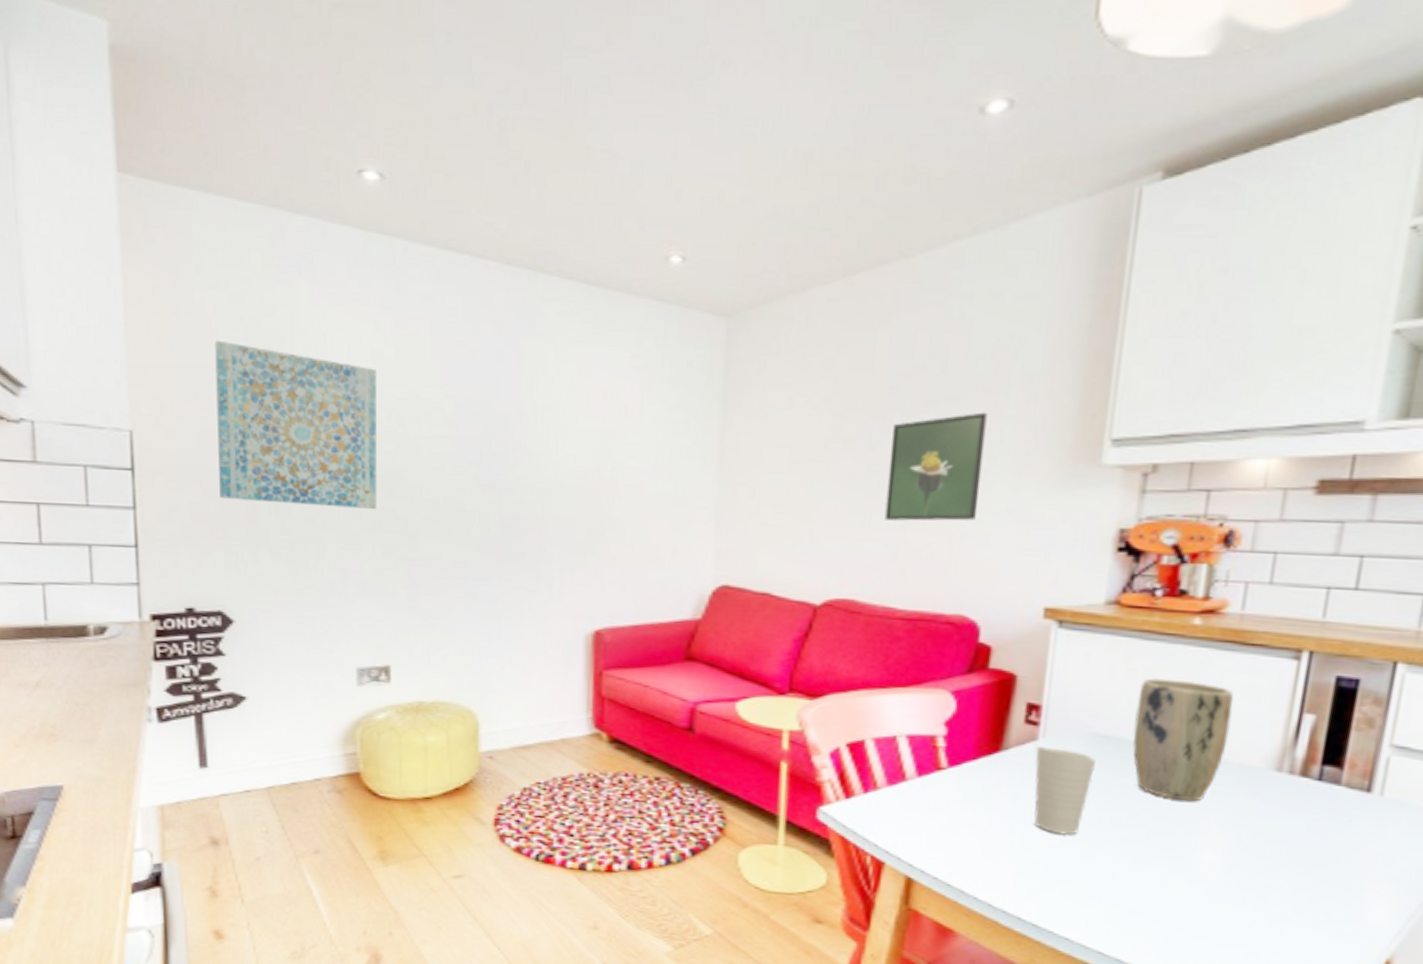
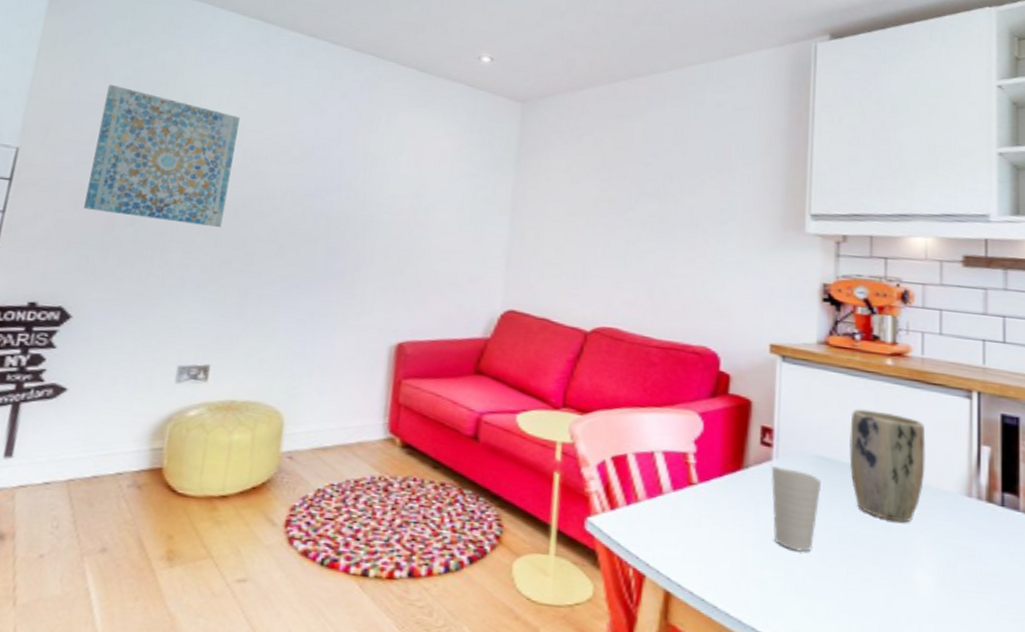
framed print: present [884,412,988,521] -> none [641,187,718,270]

